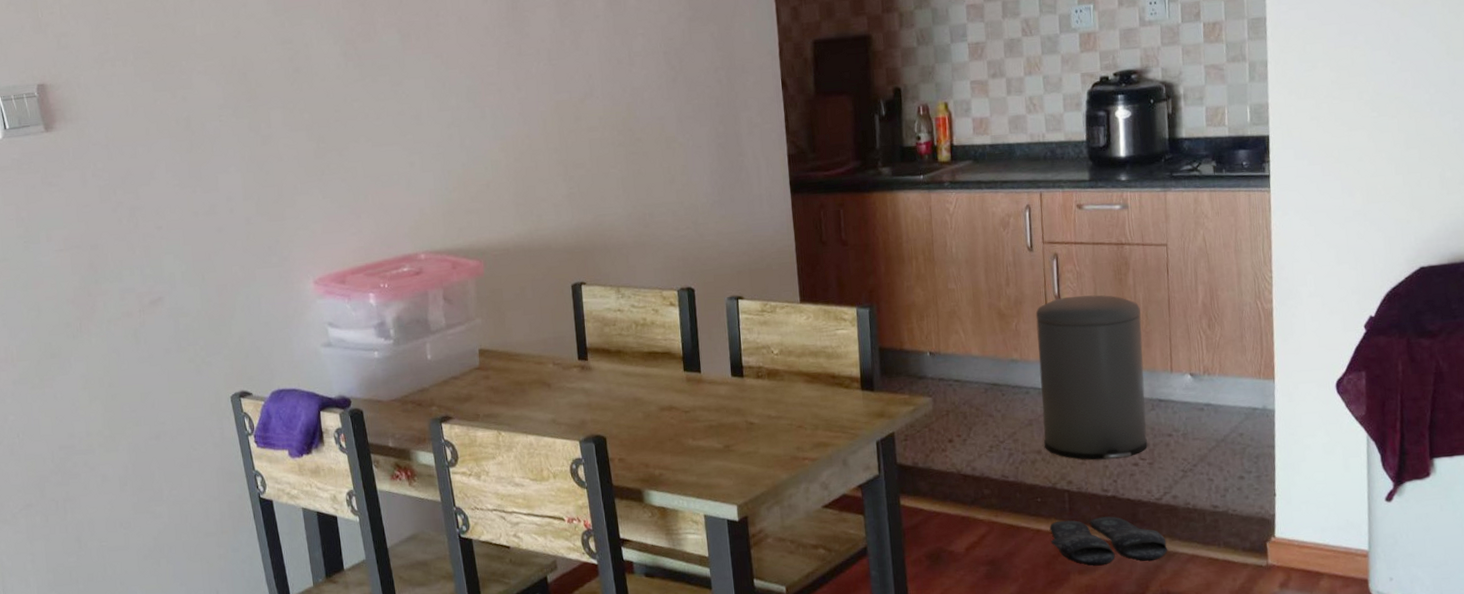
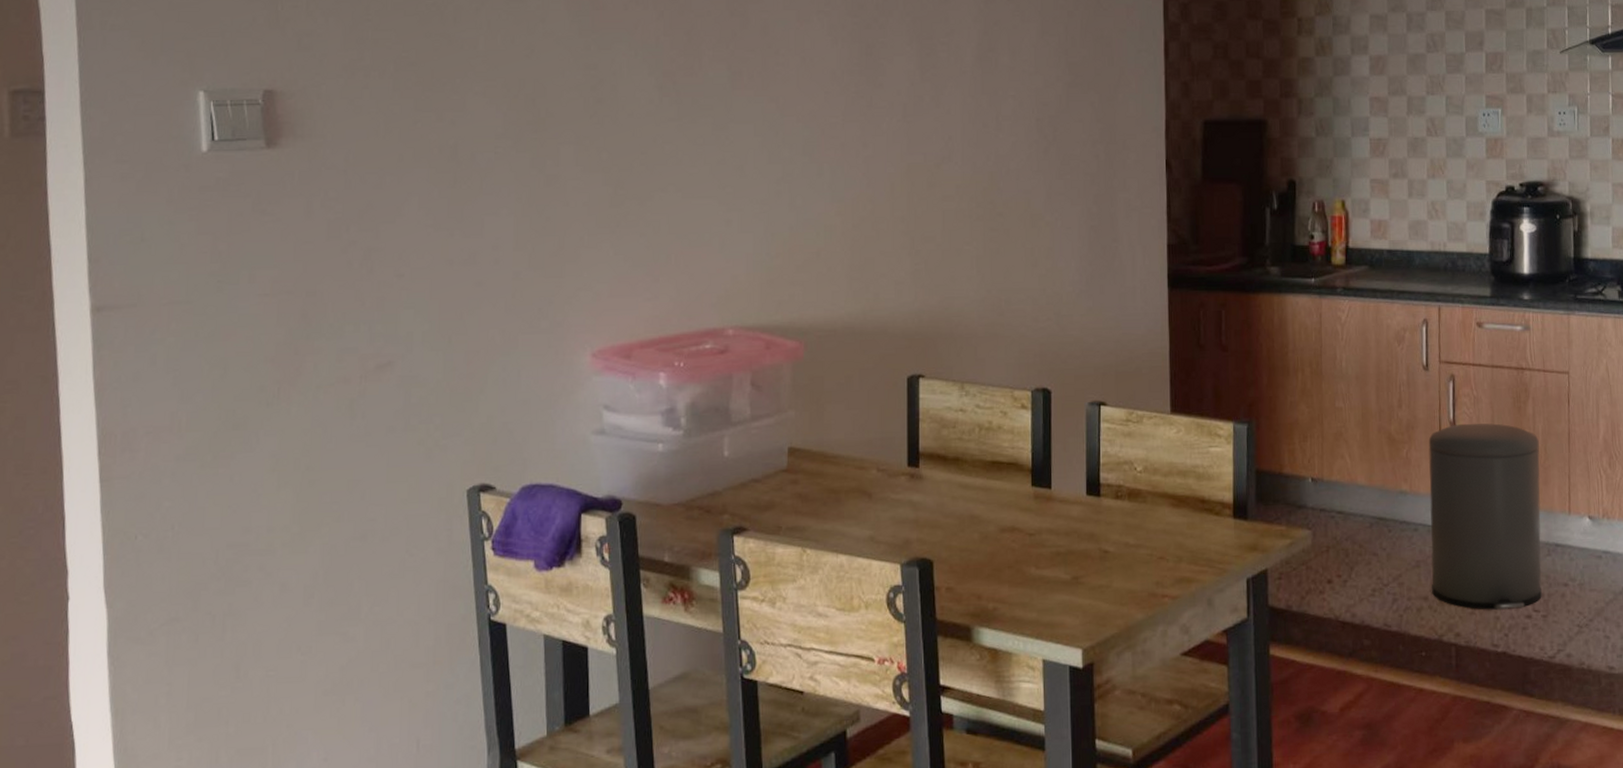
slippers: present [1050,516,1167,566] -> none [1434,675,1559,732]

